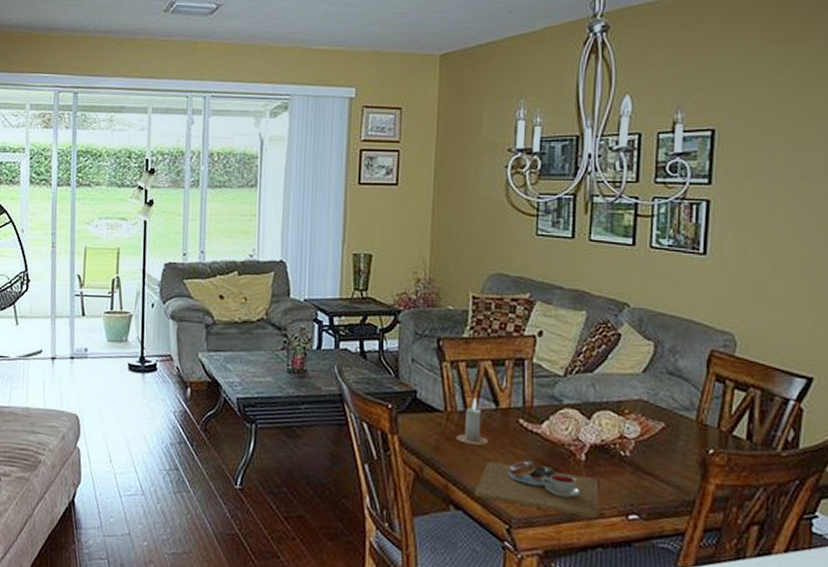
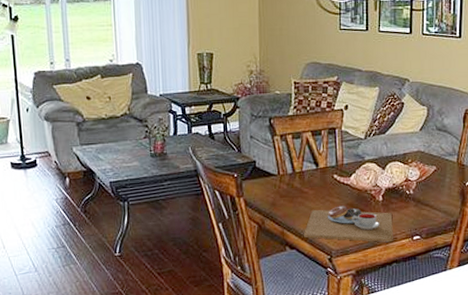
candle: present [456,398,489,445] -> none [287,162,312,199]

